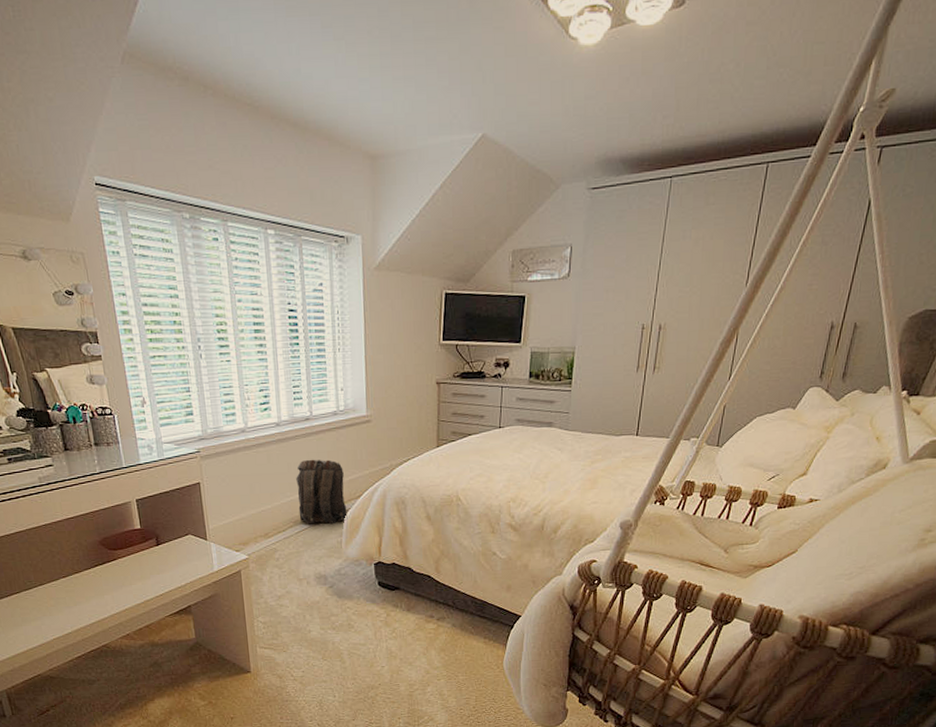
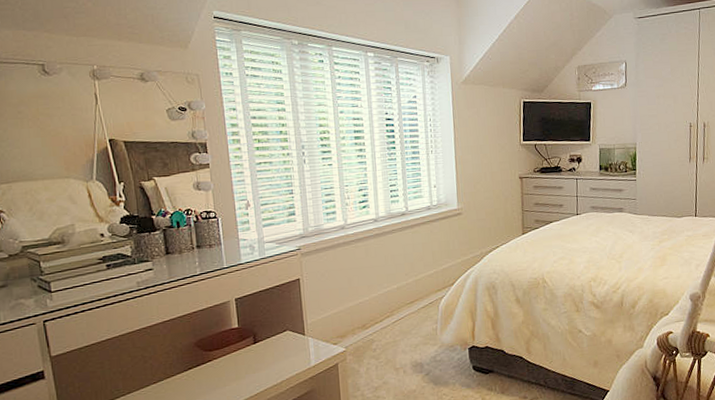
backpack: present [296,459,348,525] -> none [393,250,442,314]

